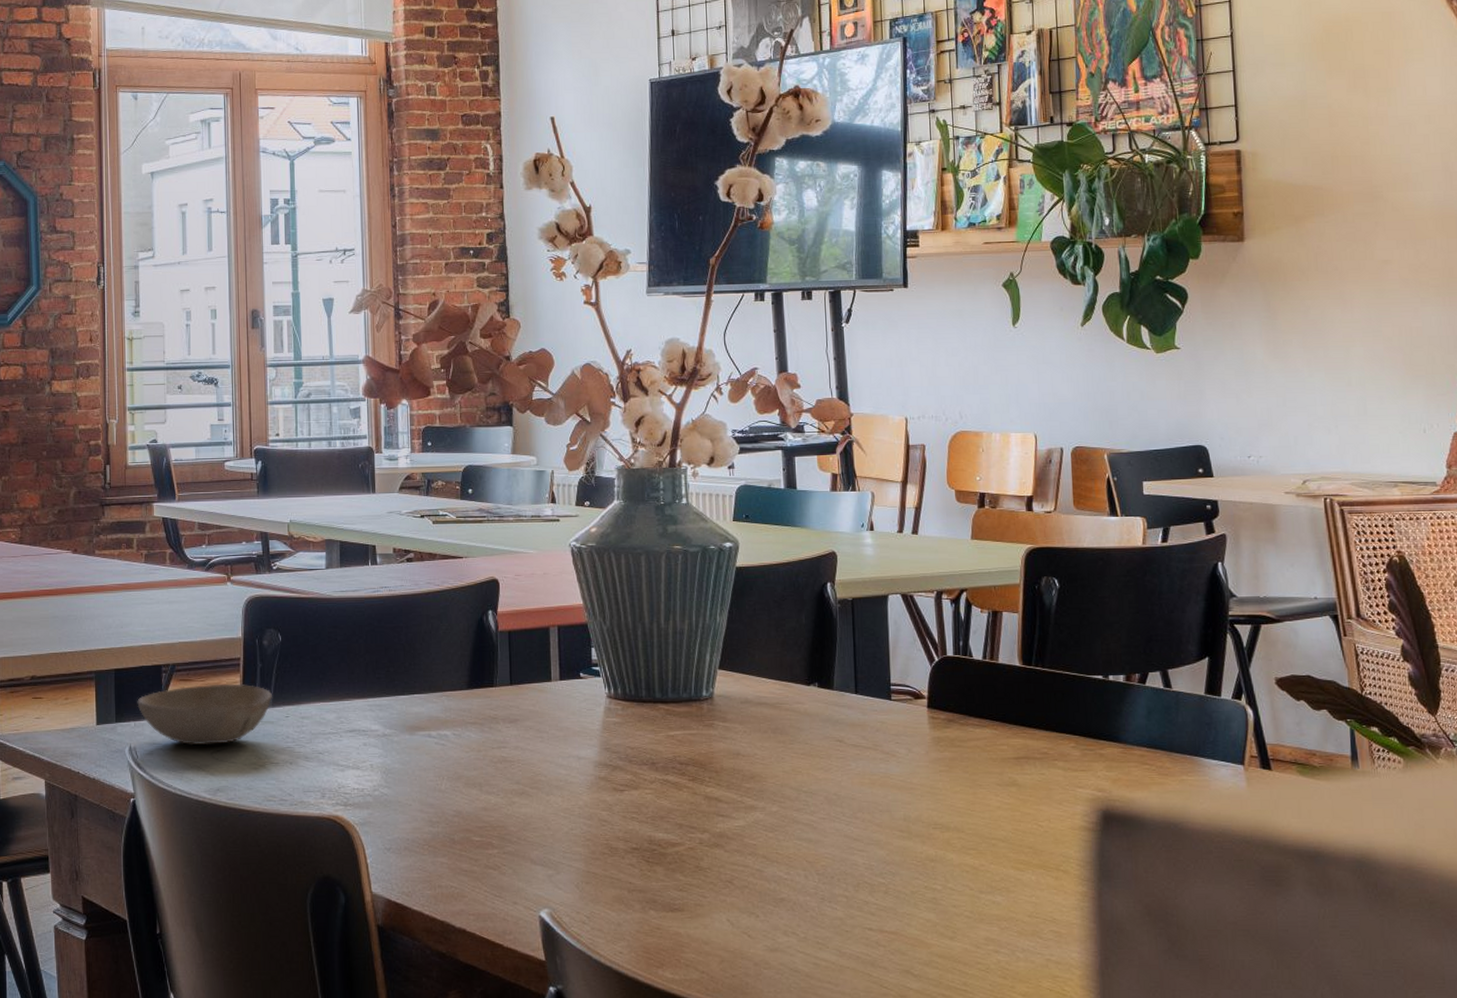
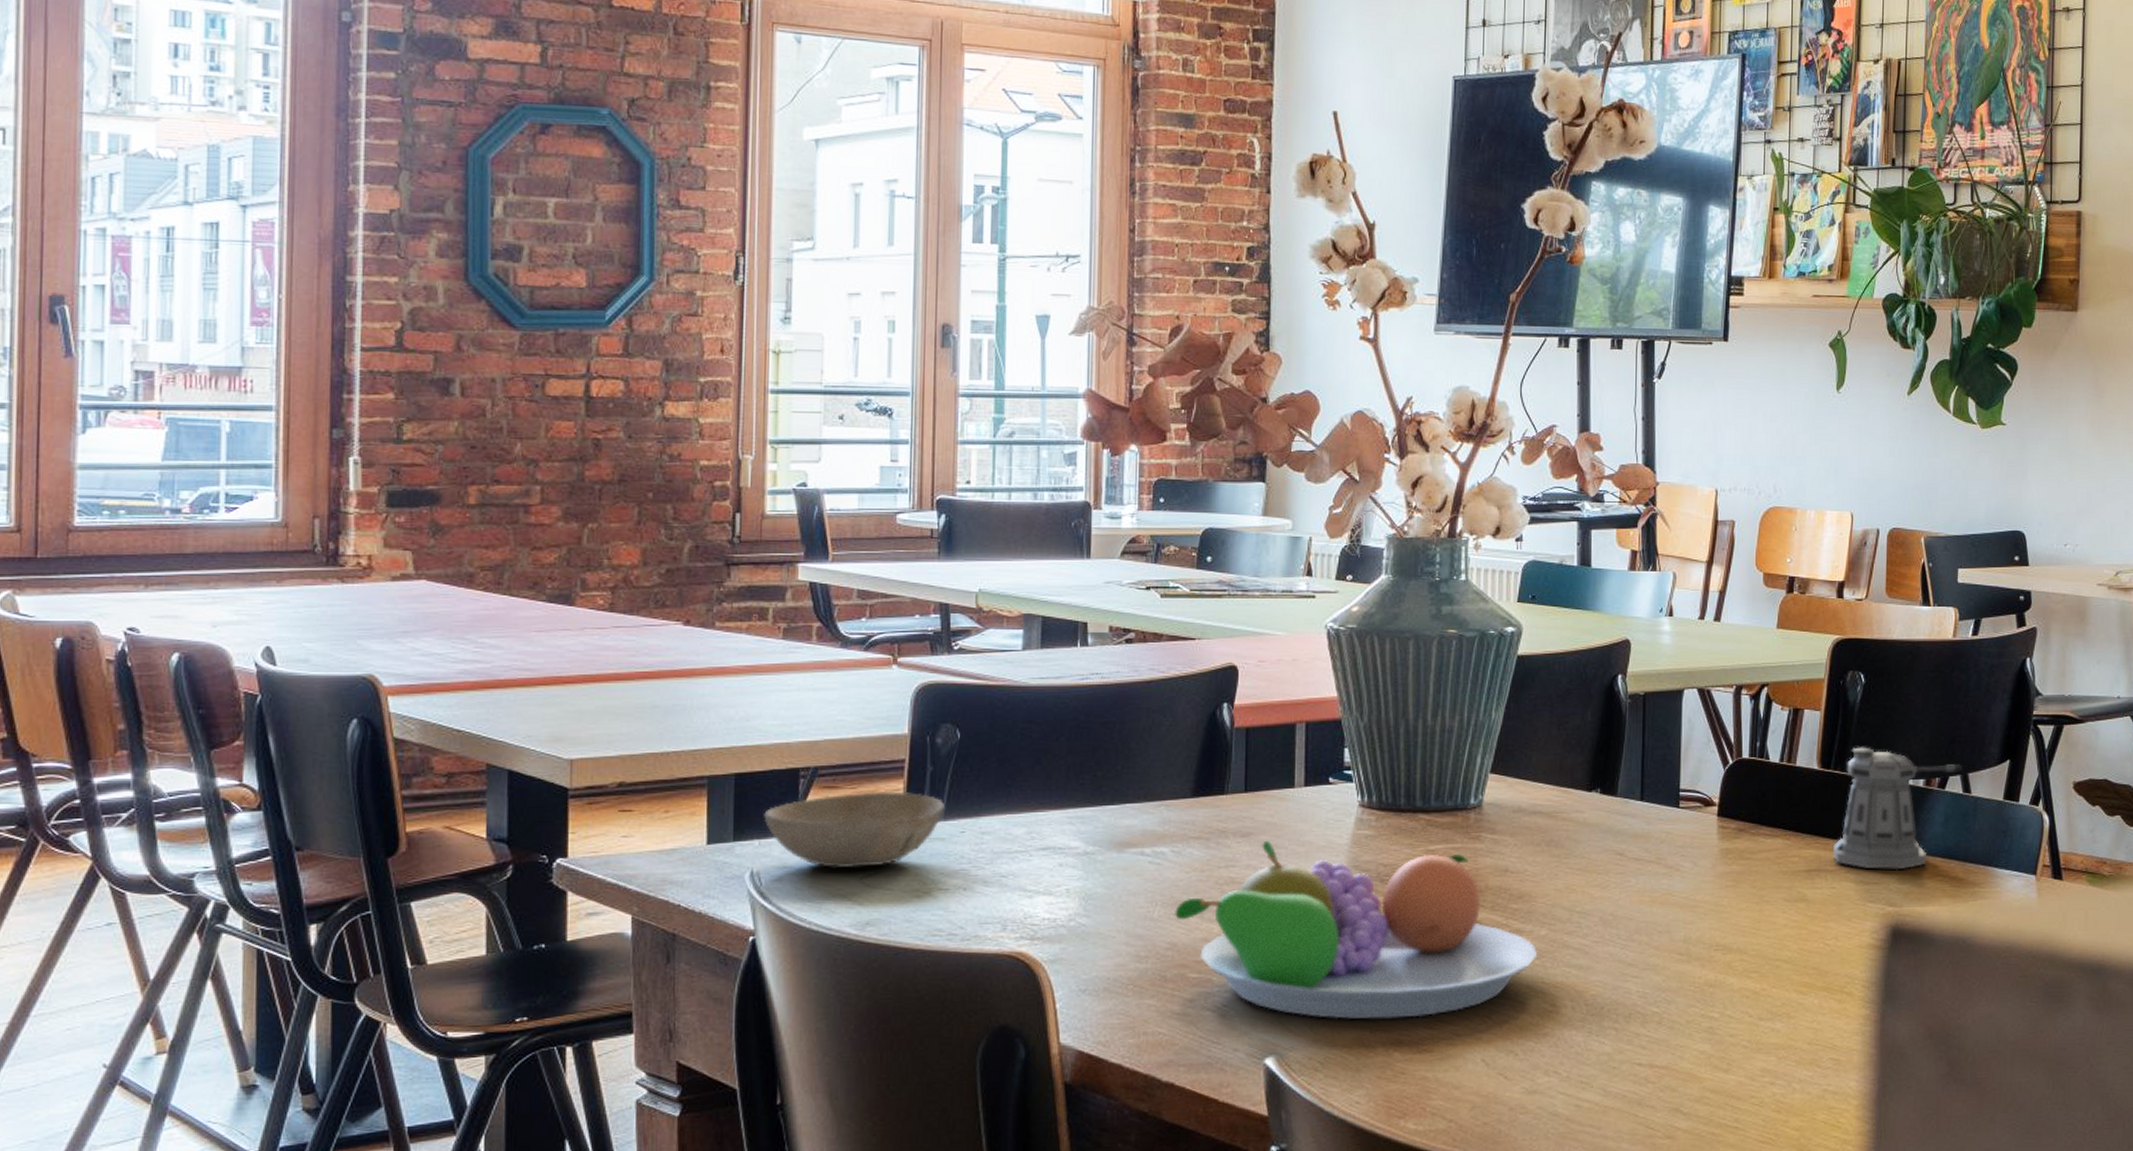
fruit bowl: none [457,725,771,881] -> present [1173,840,1538,1020]
pepper shaker: none [1040,645,1162,759] -> present [1833,747,1963,870]

